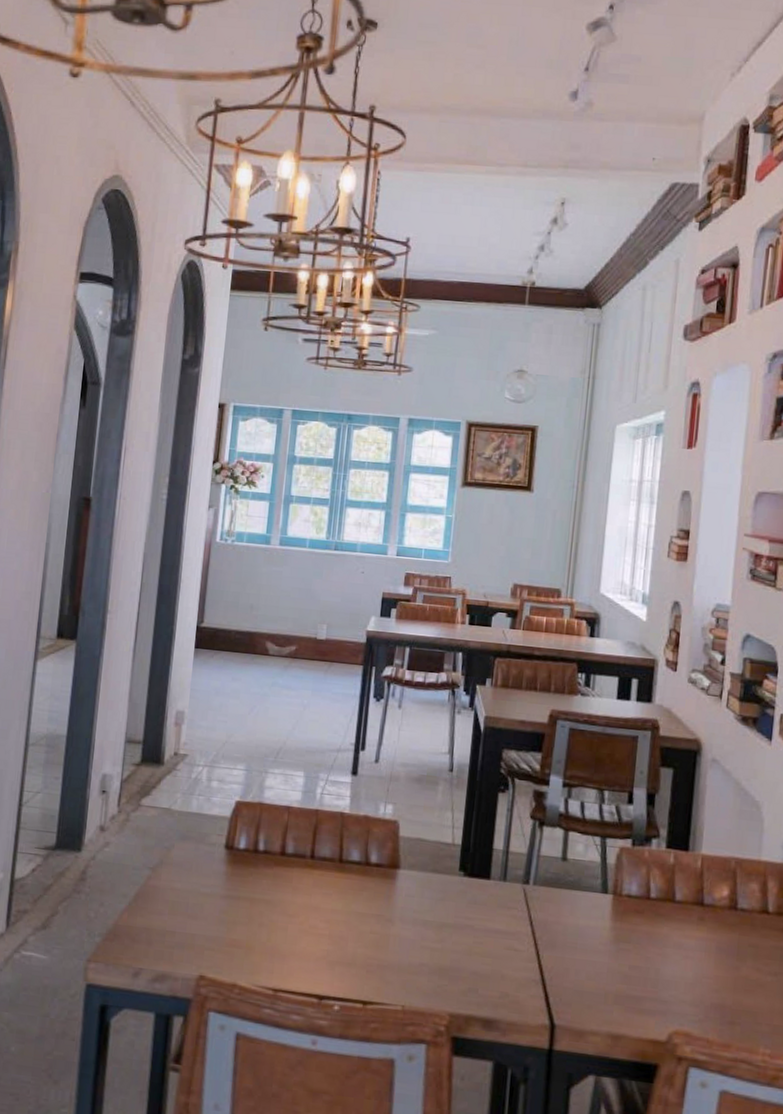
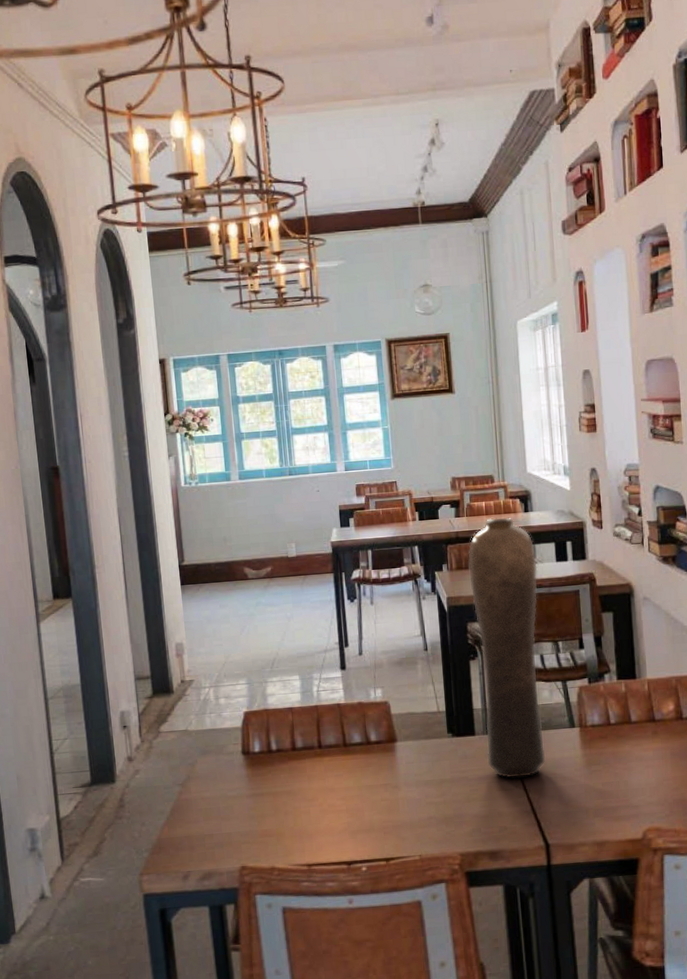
vase: none [499,637,595,941] -> present [468,517,545,779]

